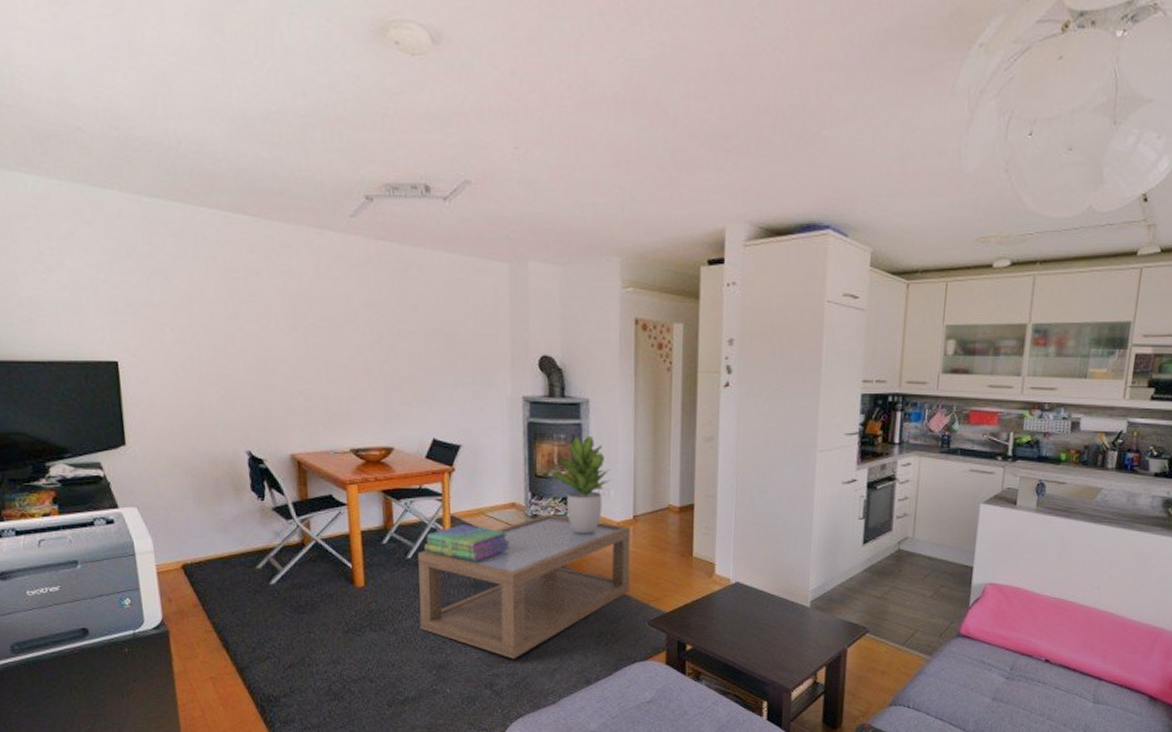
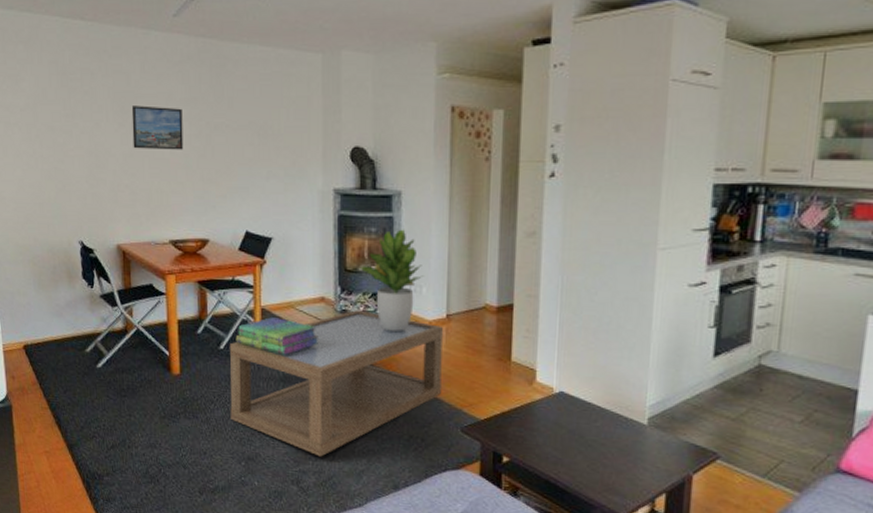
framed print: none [304,308,364,356] -> present [131,105,184,150]

